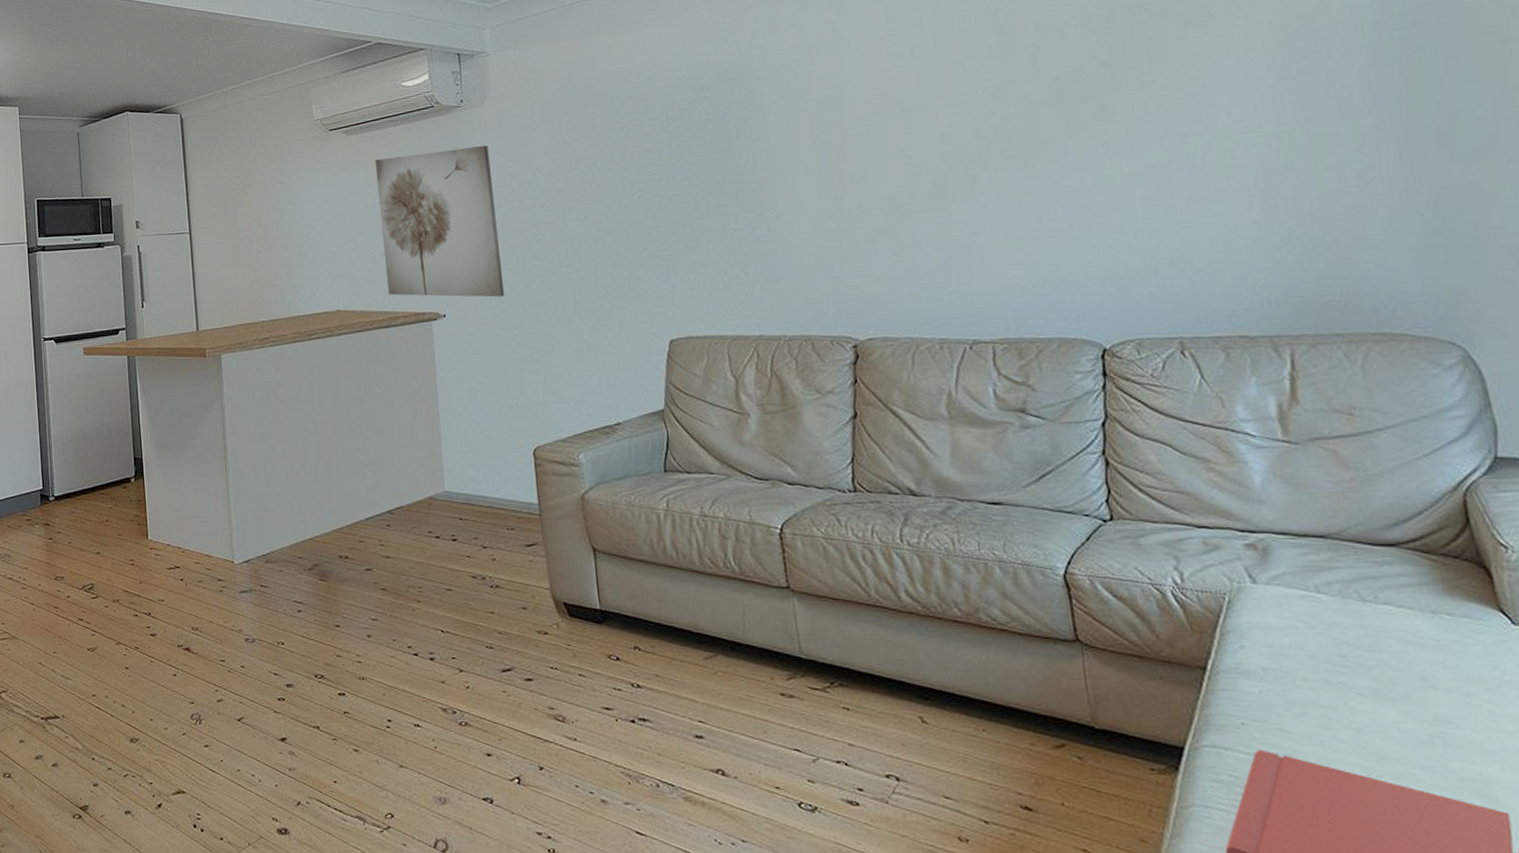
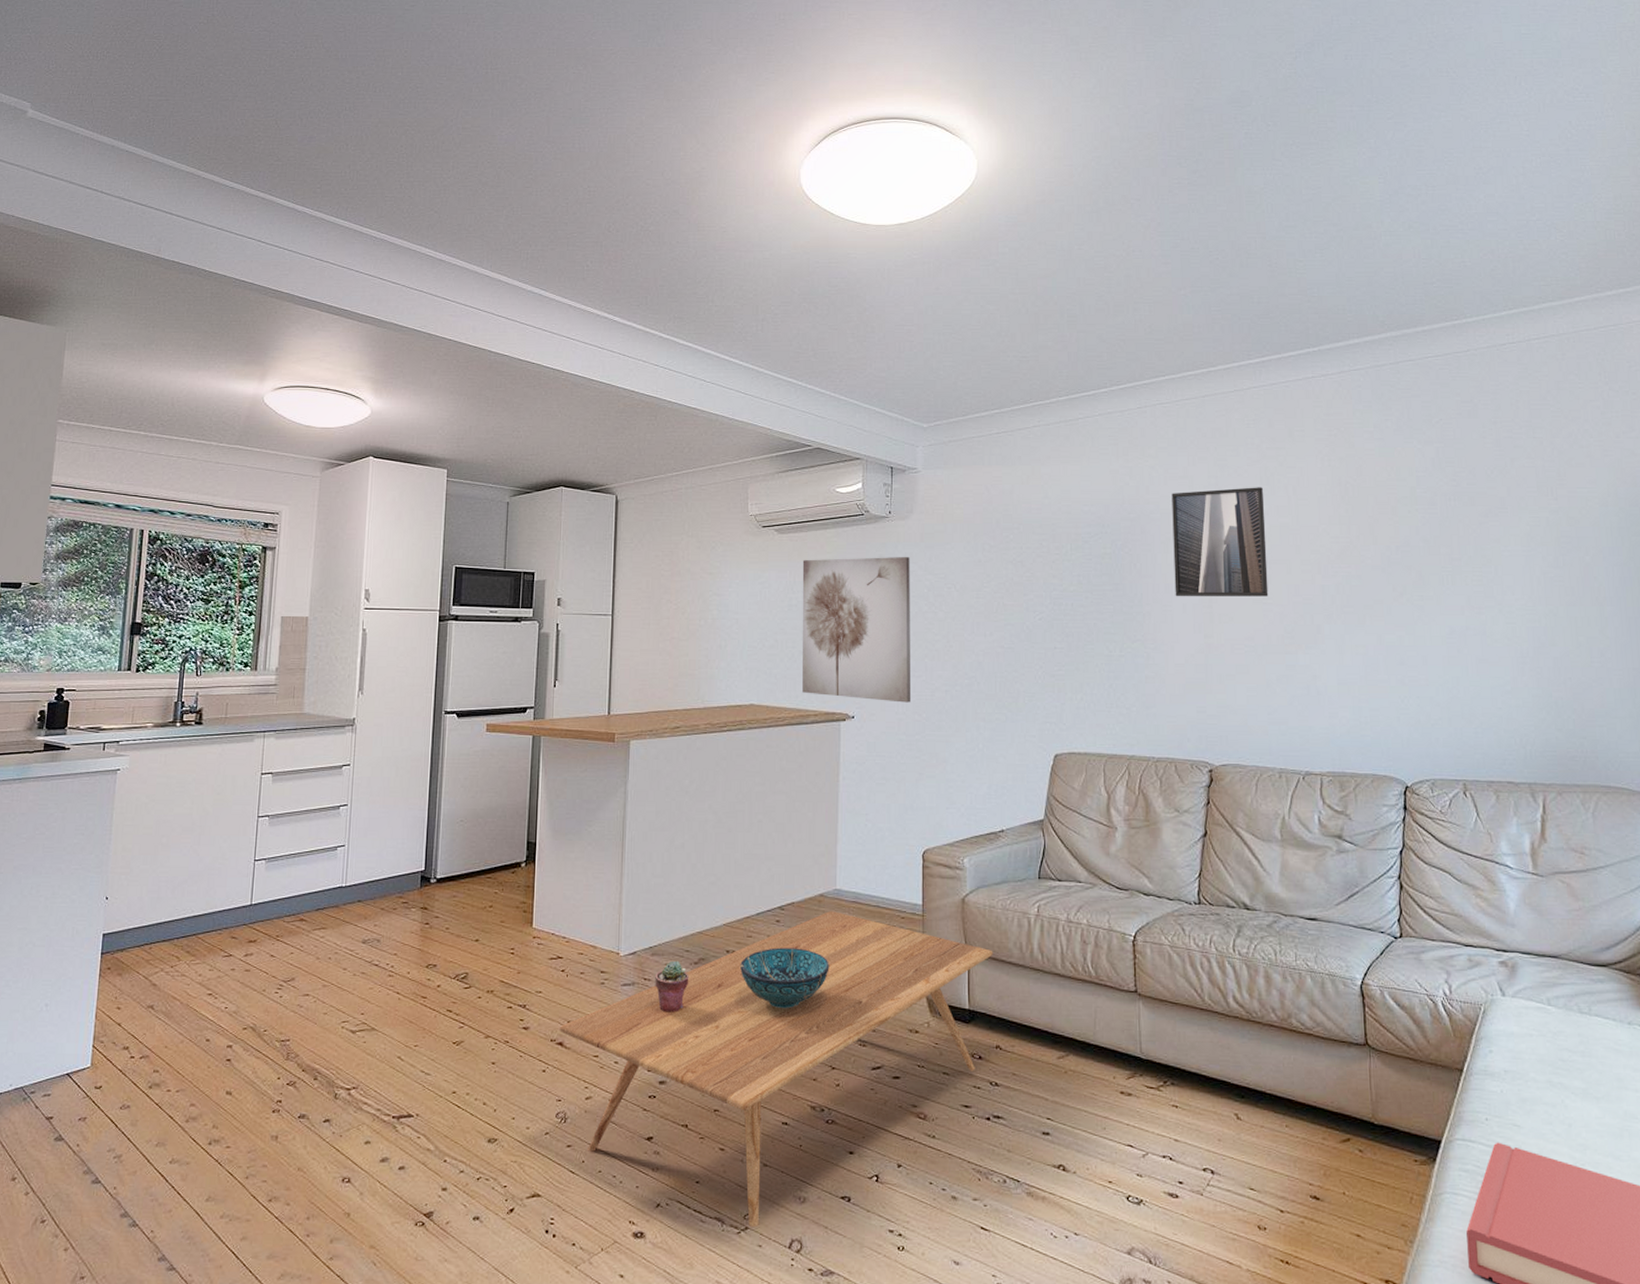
coffee table: none [185,513,622,827] -> present [560,911,993,1228]
potted succulent: none [271,567,305,618] -> present [655,960,689,1013]
decorative bowl: none [354,551,447,613] -> present [740,947,829,1009]
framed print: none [779,26,909,159] -> present [1171,487,1269,597]

